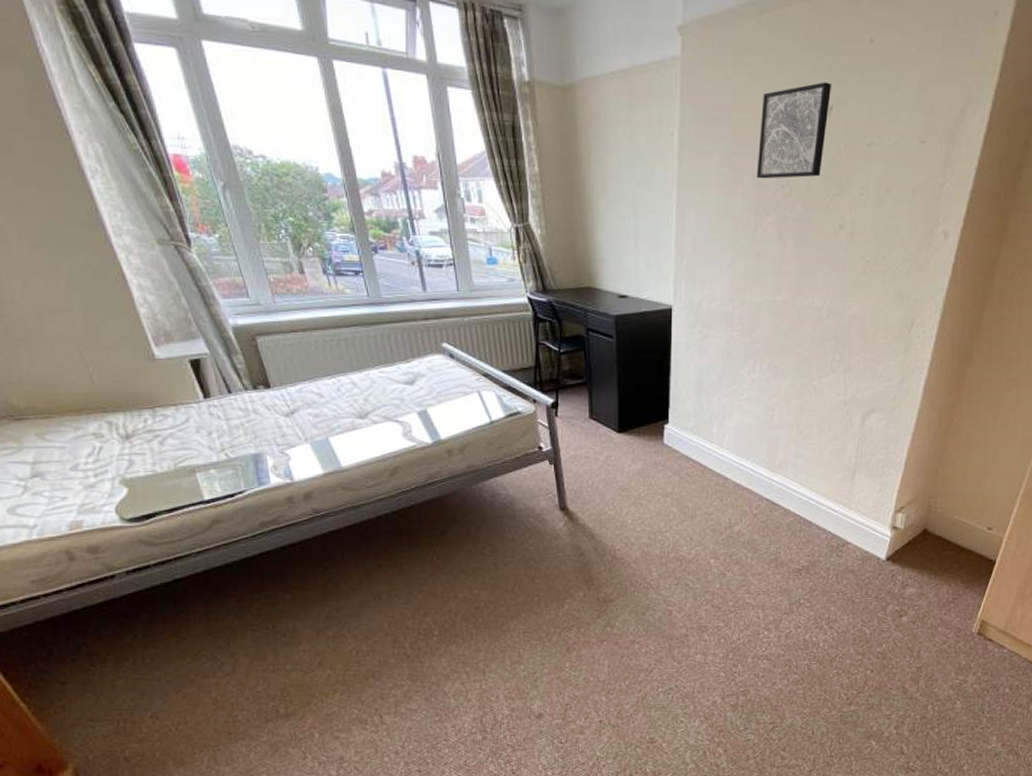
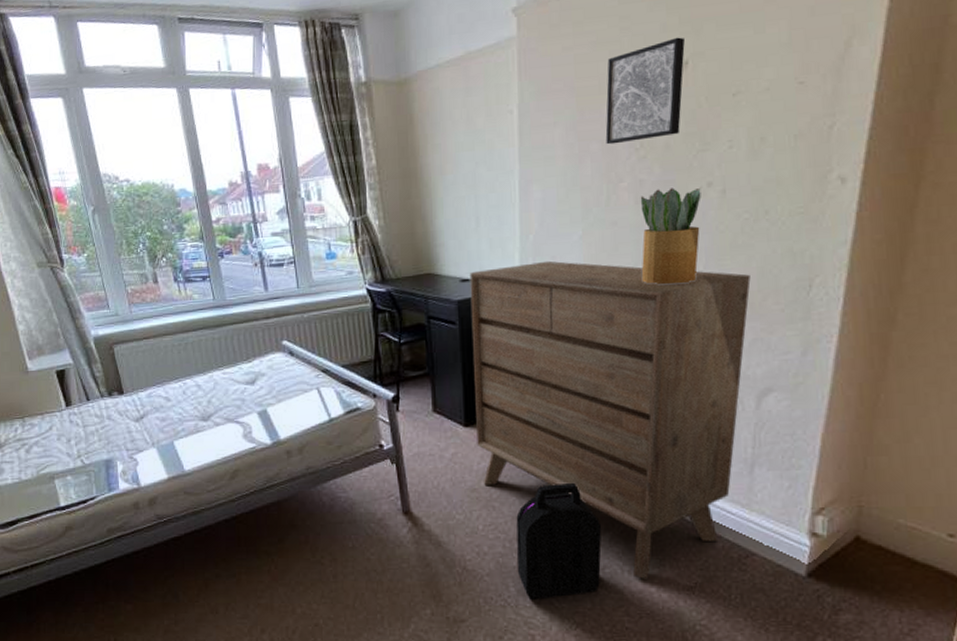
dresser: none [627,284,867,564] -> present [469,260,751,579]
backpack: none [659,484,732,582] -> present [516,482,602,600]
potted plant: none [778,226,834,315] -> present [640,187,701,285]

